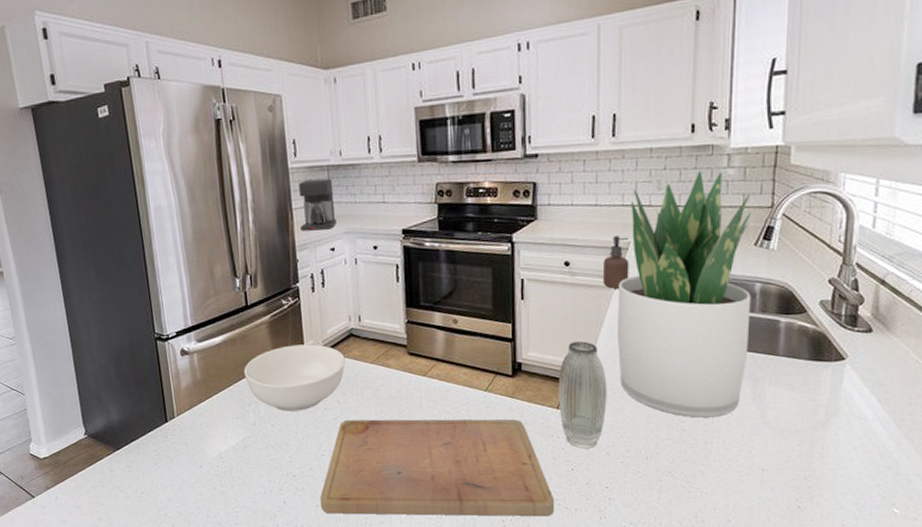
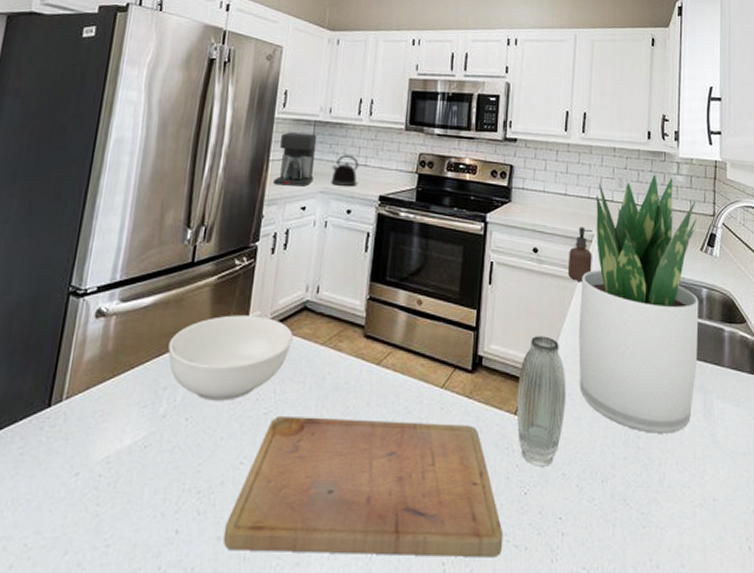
kettle: none [352,194,379,226] -> present [331,155,359,187]

